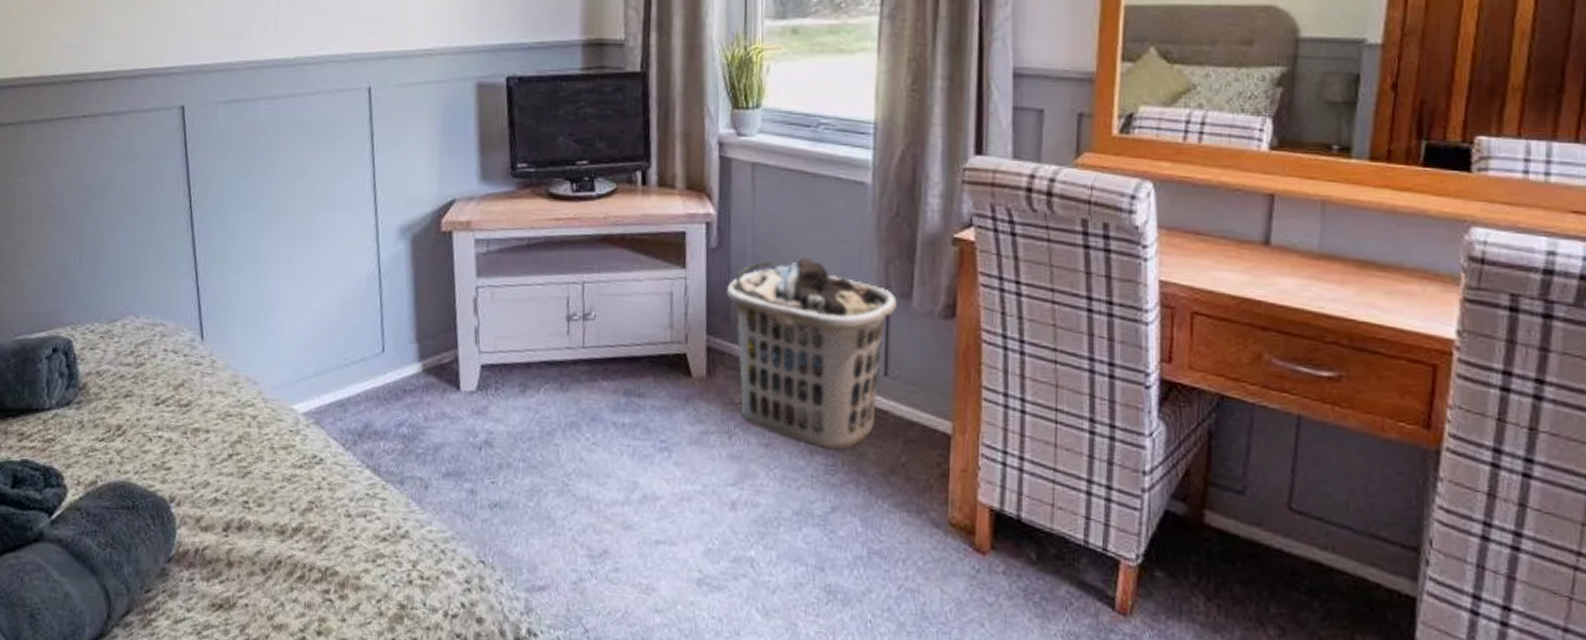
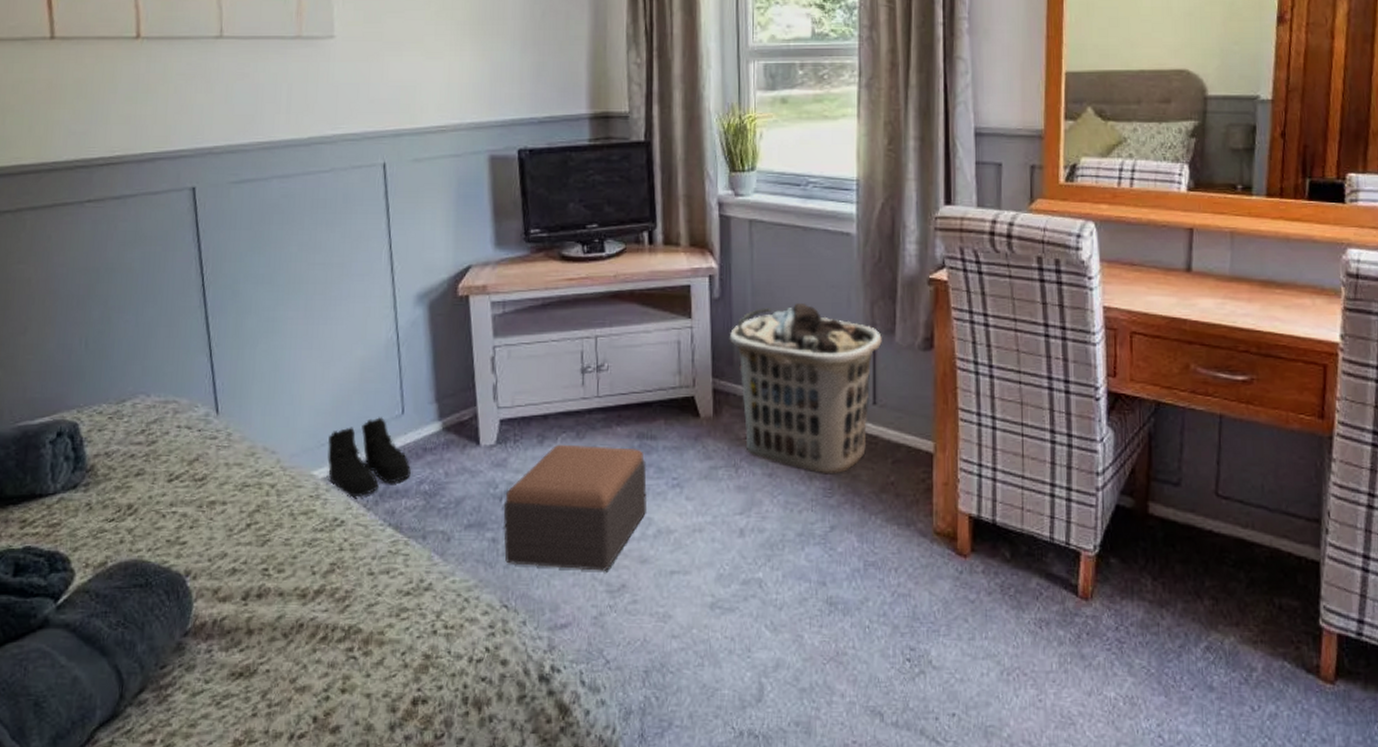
boots: none [308,354,390,436] -> present [327,417,411,498]
footstool: none [482,395,634,534] -> present [503,444,648,571]

